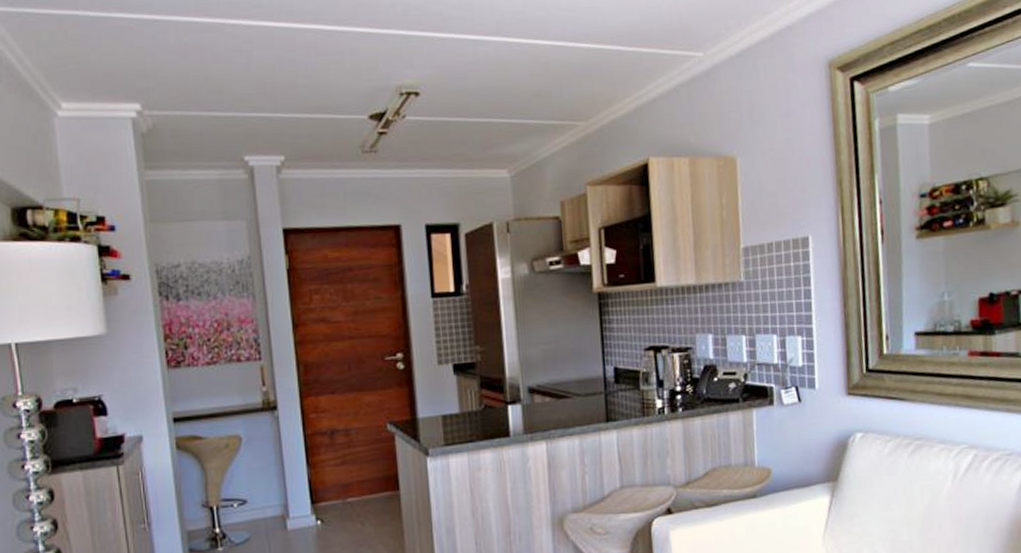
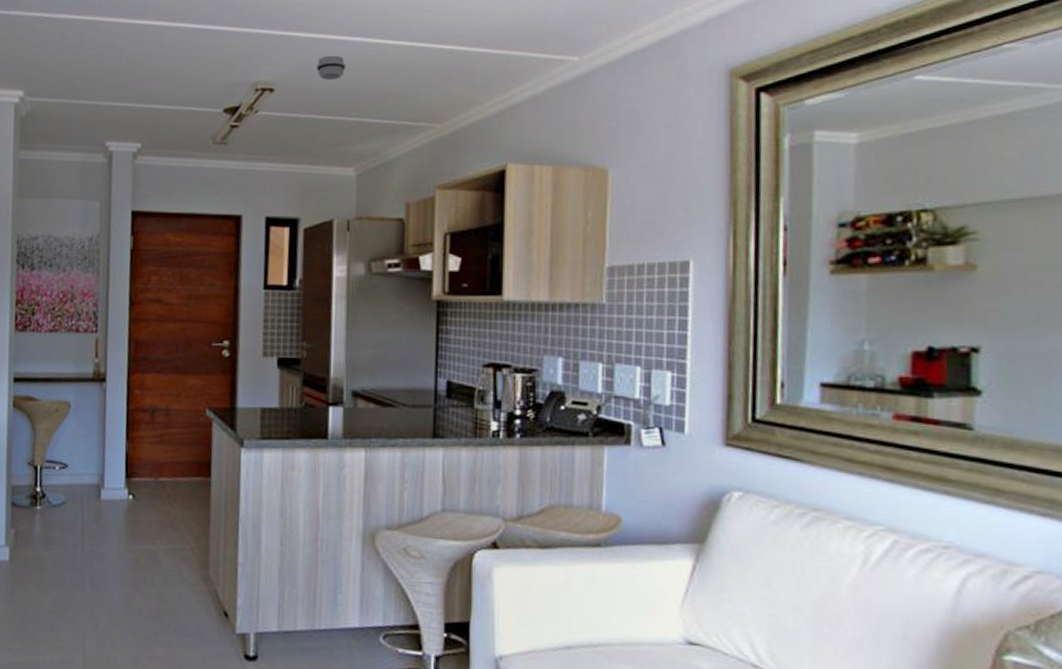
smoke detector: none [459,56,489,82] -> present [316,55,346,81]

